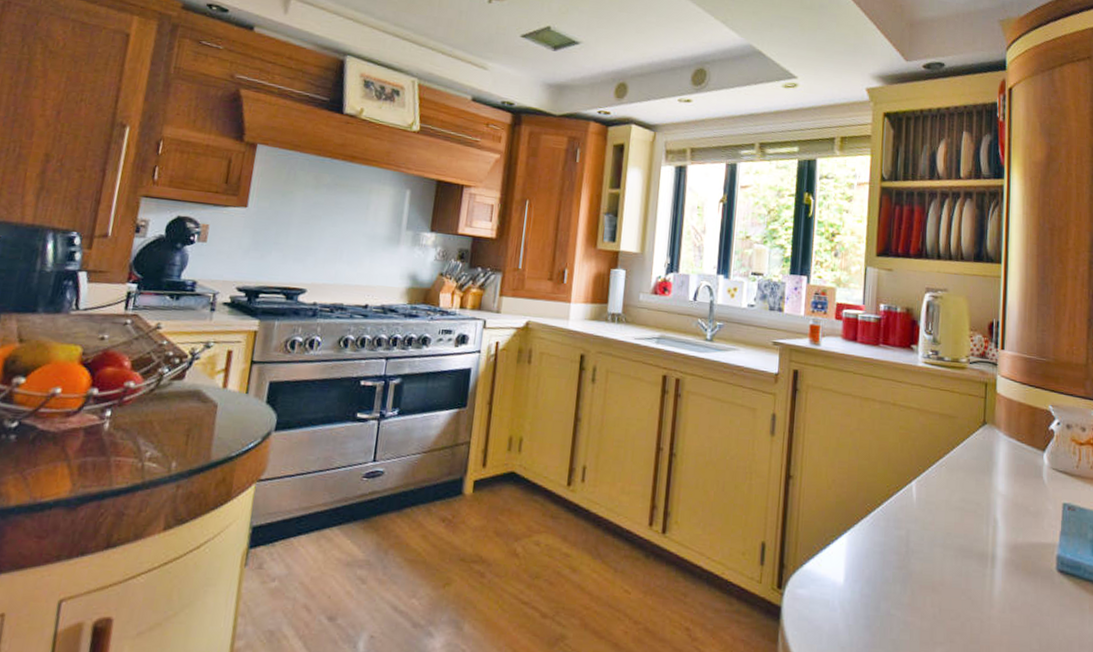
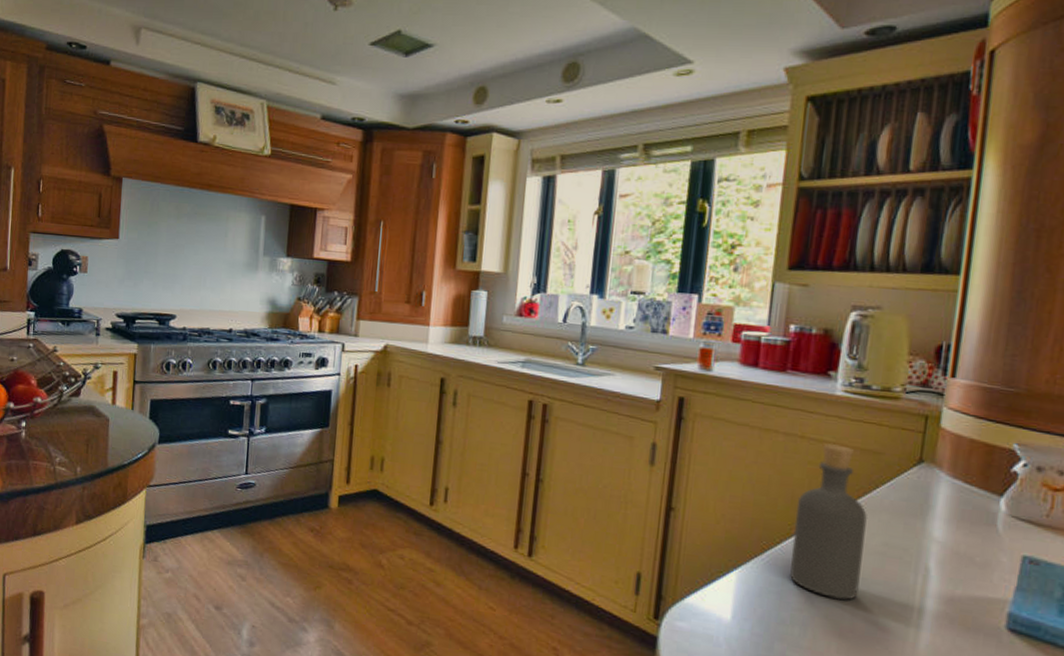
bottle: none [890,410,949,556] -> present [790,443,868,601]

